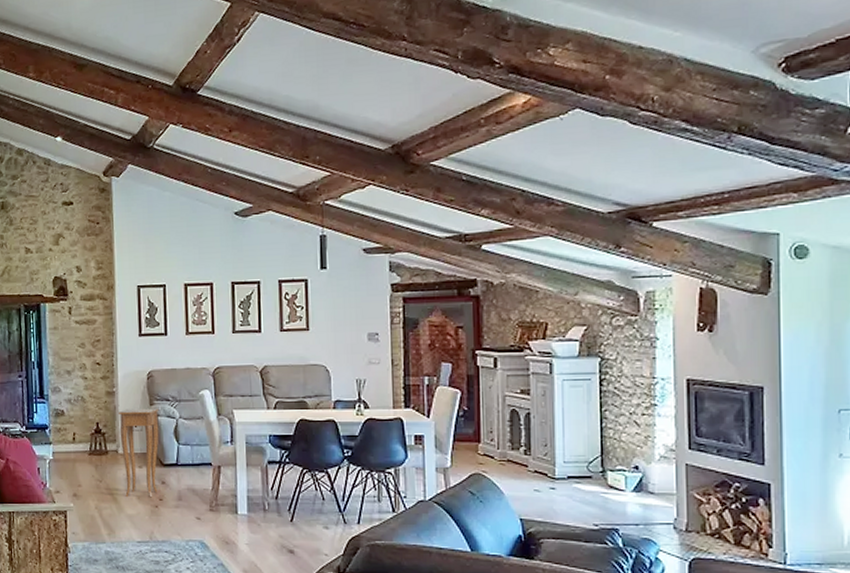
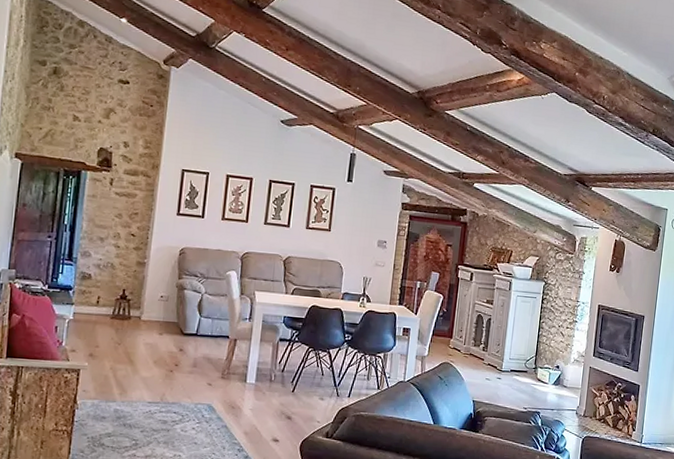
side table: present [119,408,159,498] -> none [142,279,187,363]

